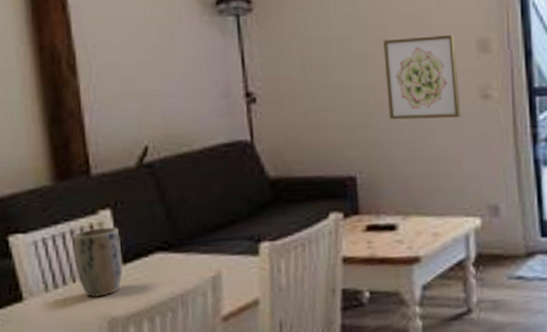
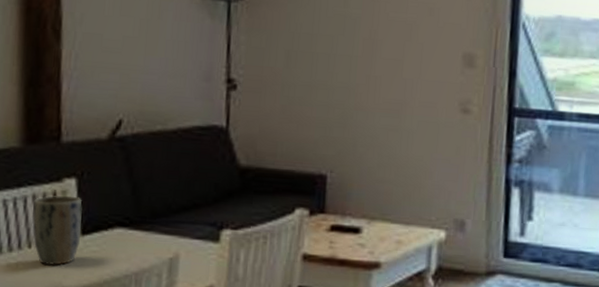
wall art: present [383,34,461,120] -> none [367,43,442,129]

